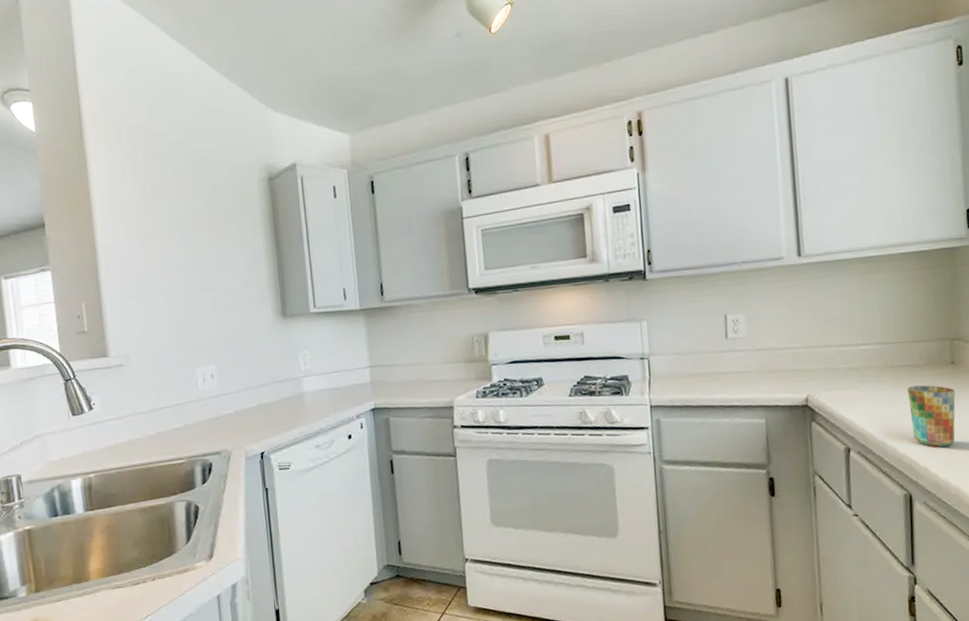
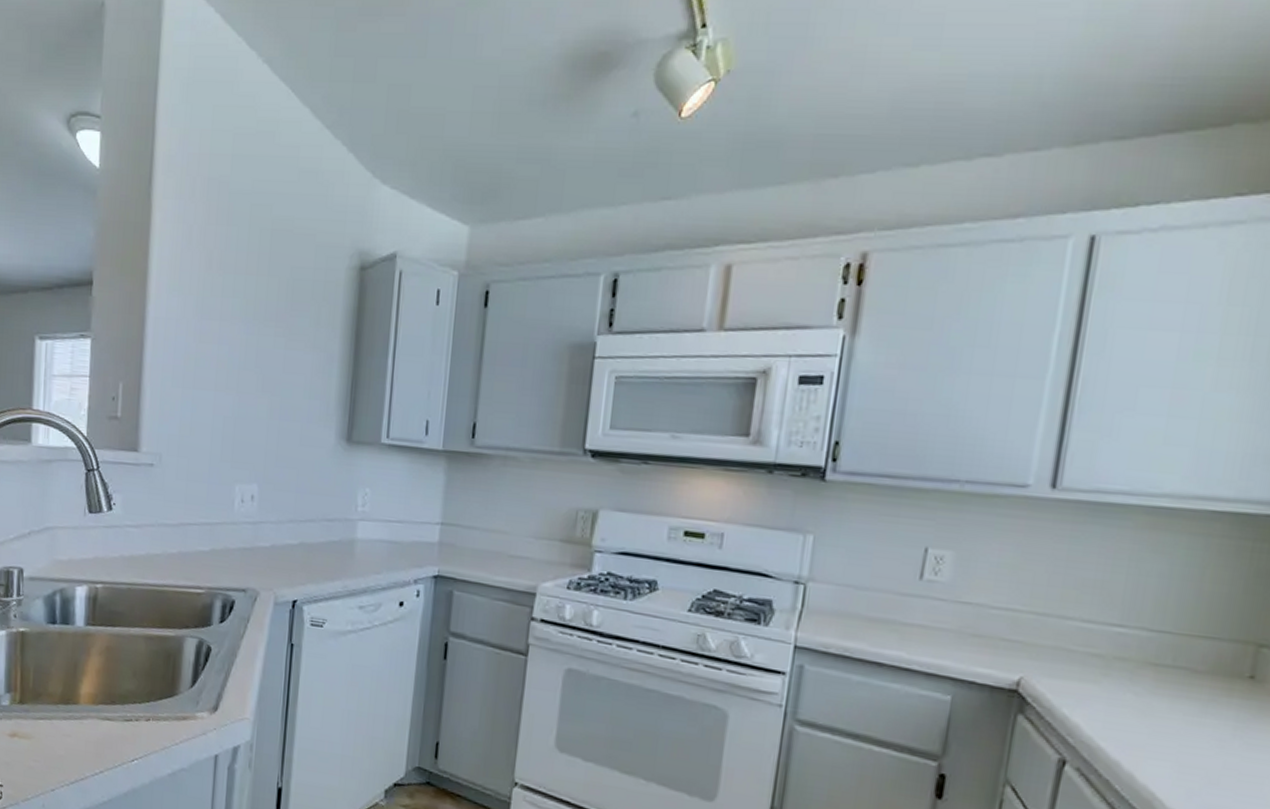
cup: present [908,385,956,447] -> none [1165,696,1246,790]

